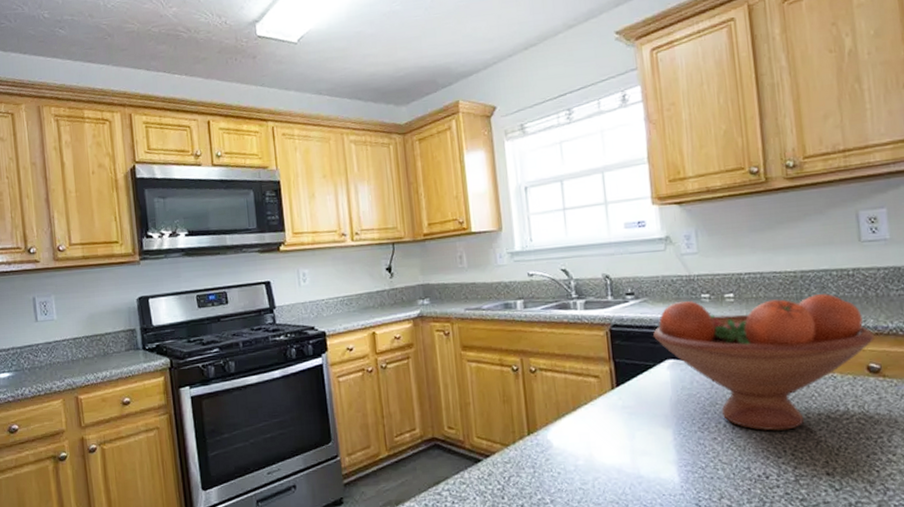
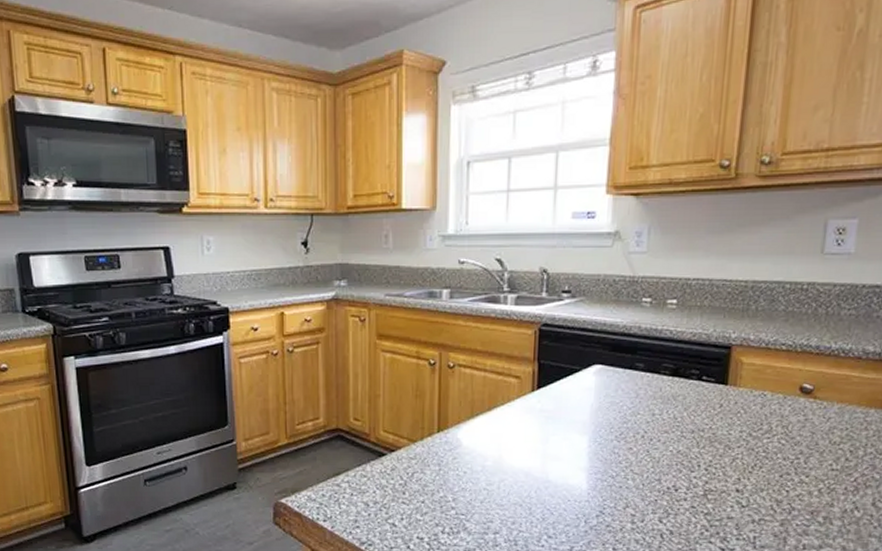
fruit bowl: present [653,293,874,431] -> none [584,304,815,445]

